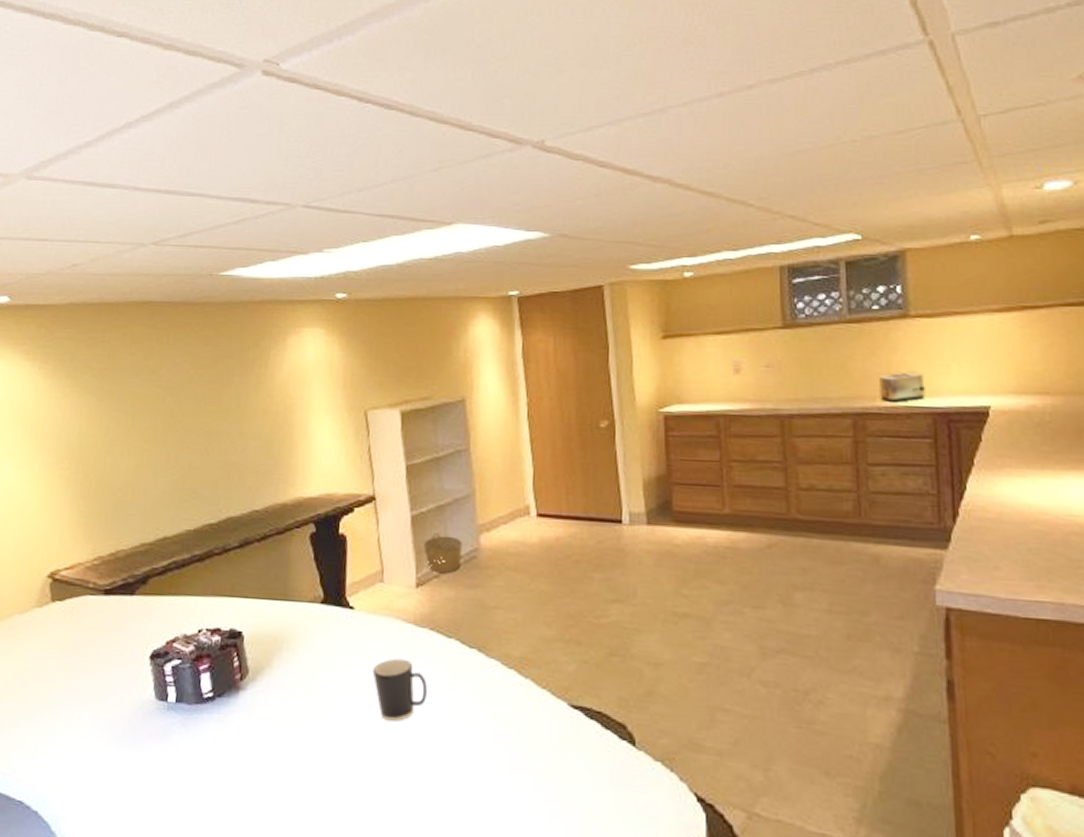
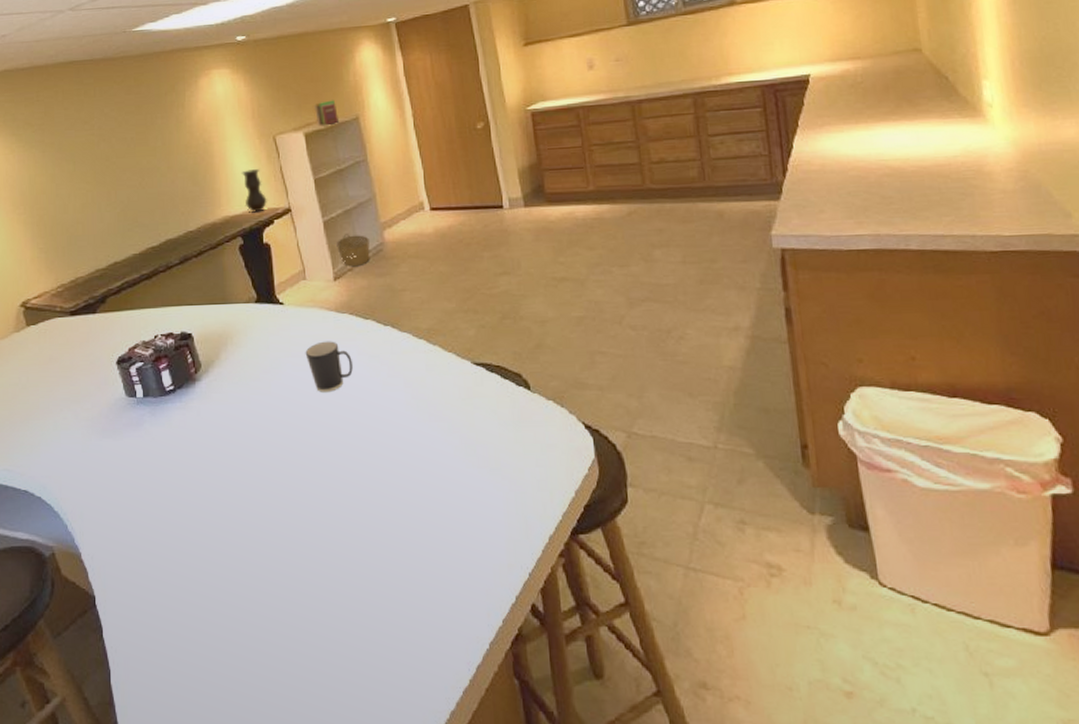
vase: none [324,446,349,497] -> present [242,169,267,213]
books: none [414,376,442,406] -> present [313,100,338,126]
toaster: present [879,371,925,402] -> none [713,51,754,80]

